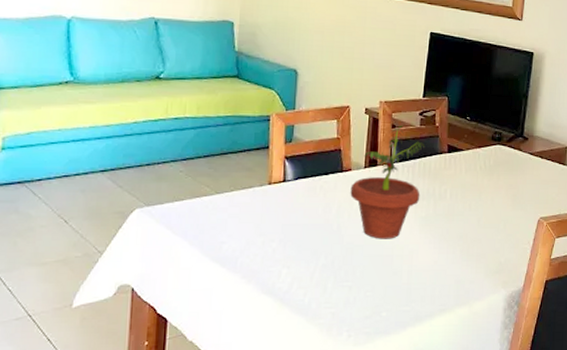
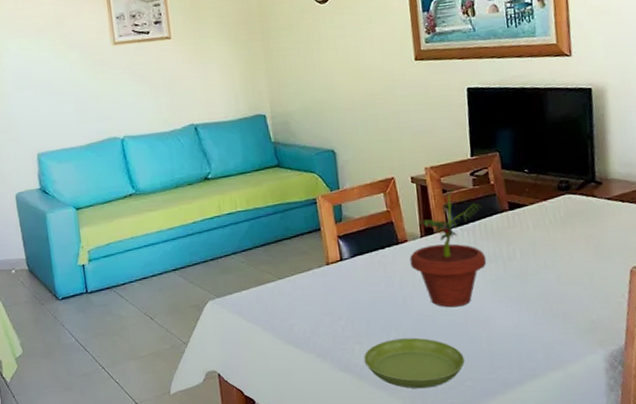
saucer: none [289,266,384,317] -> present [363,337,465,389]

